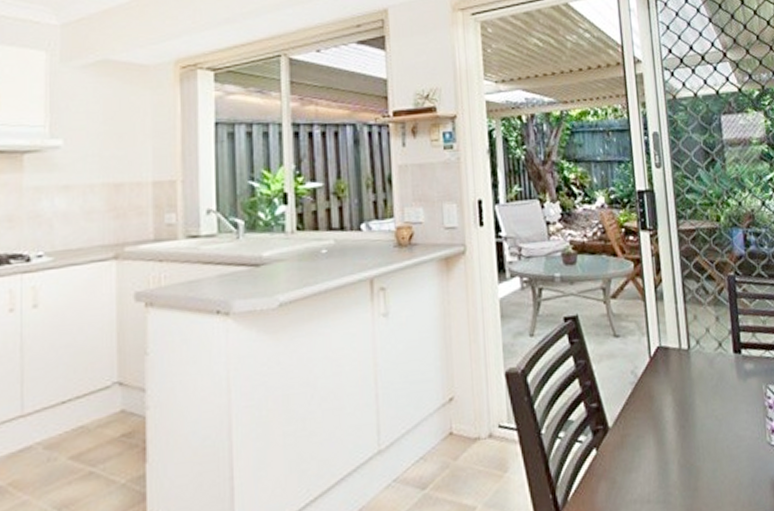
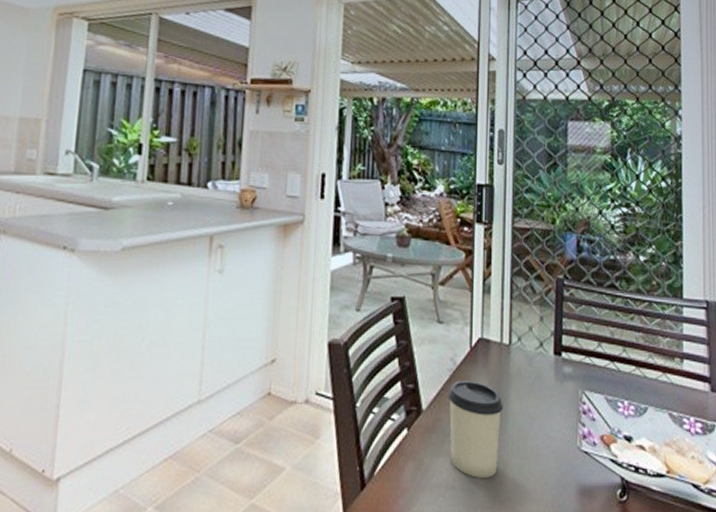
cup: none [632,390,691,489] -> present [447,381,503,478]

